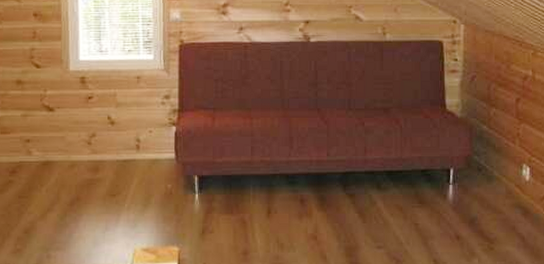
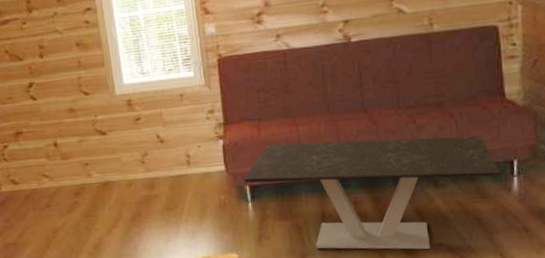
coffee table: none [193,135,439,251] -> present [244,136,501,250]

